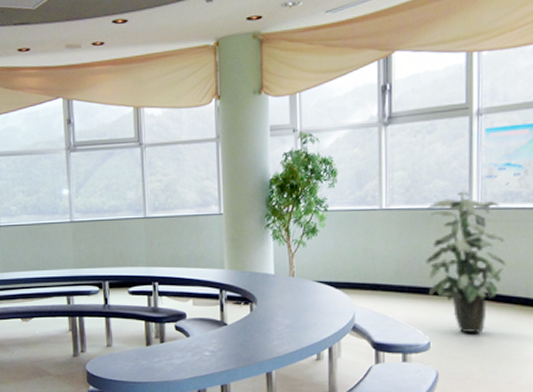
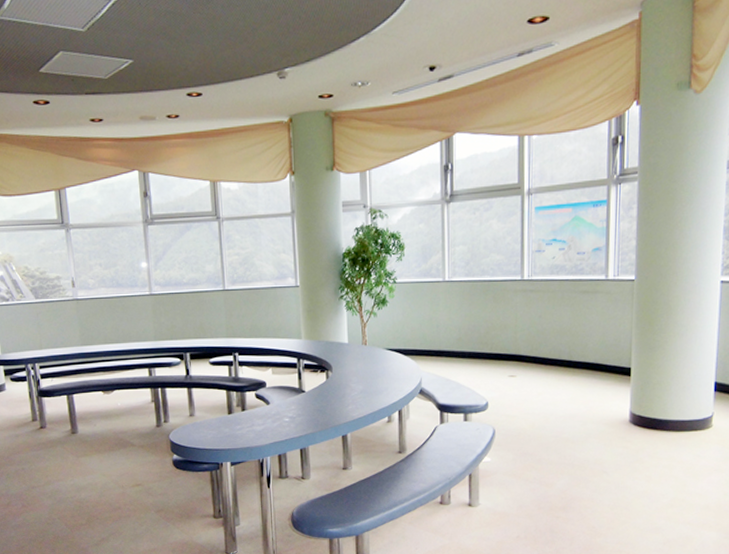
indoor plant: present [426,191,507,333] -> none [484,264,553,393]

